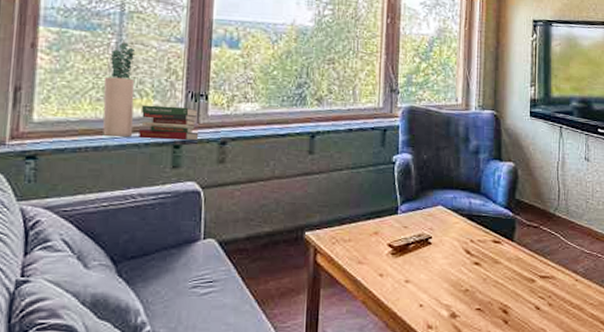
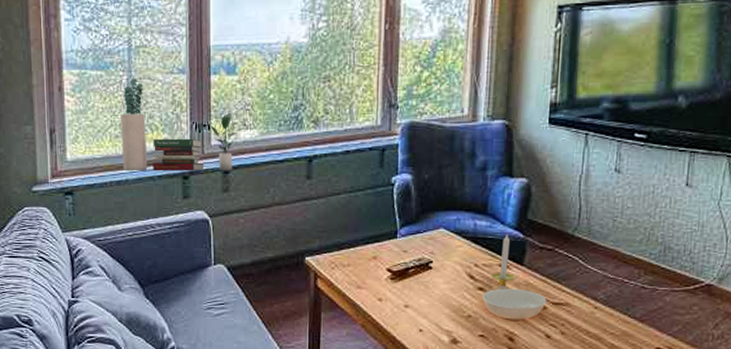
potted plant: none [207,84,238,143] -> present [210,112,238,171]
bowl: none [478,263,535,294] -> present [482,288,547,322]
candle: none [485,212,508,264] -> present [491,234,516,289]

